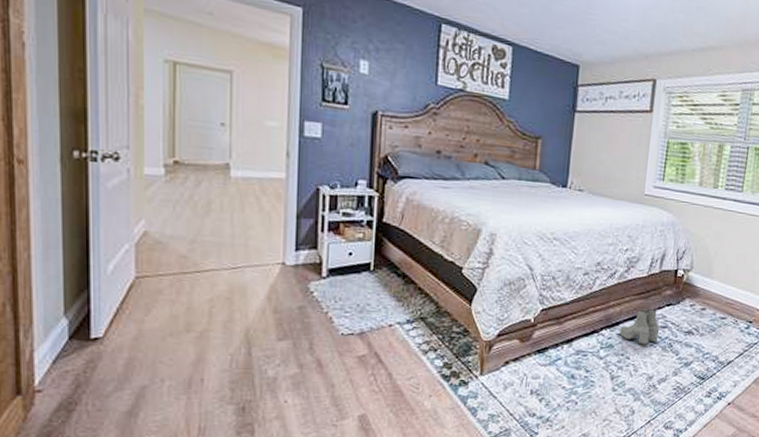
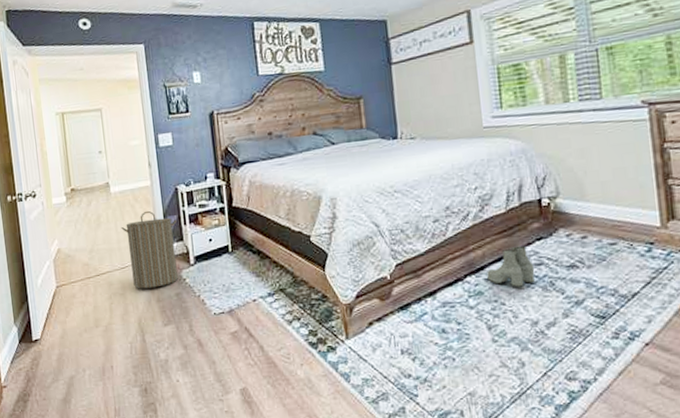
laundry hamper: none [238,207,312,297] -> present [121,210,178,289]

